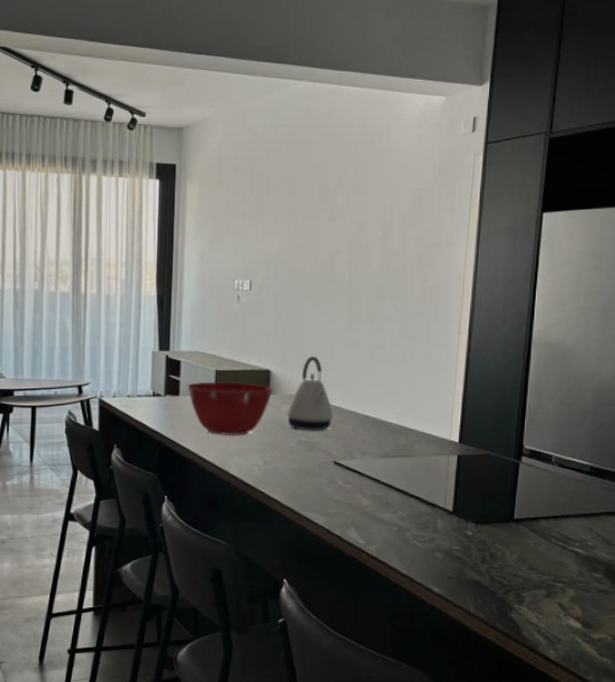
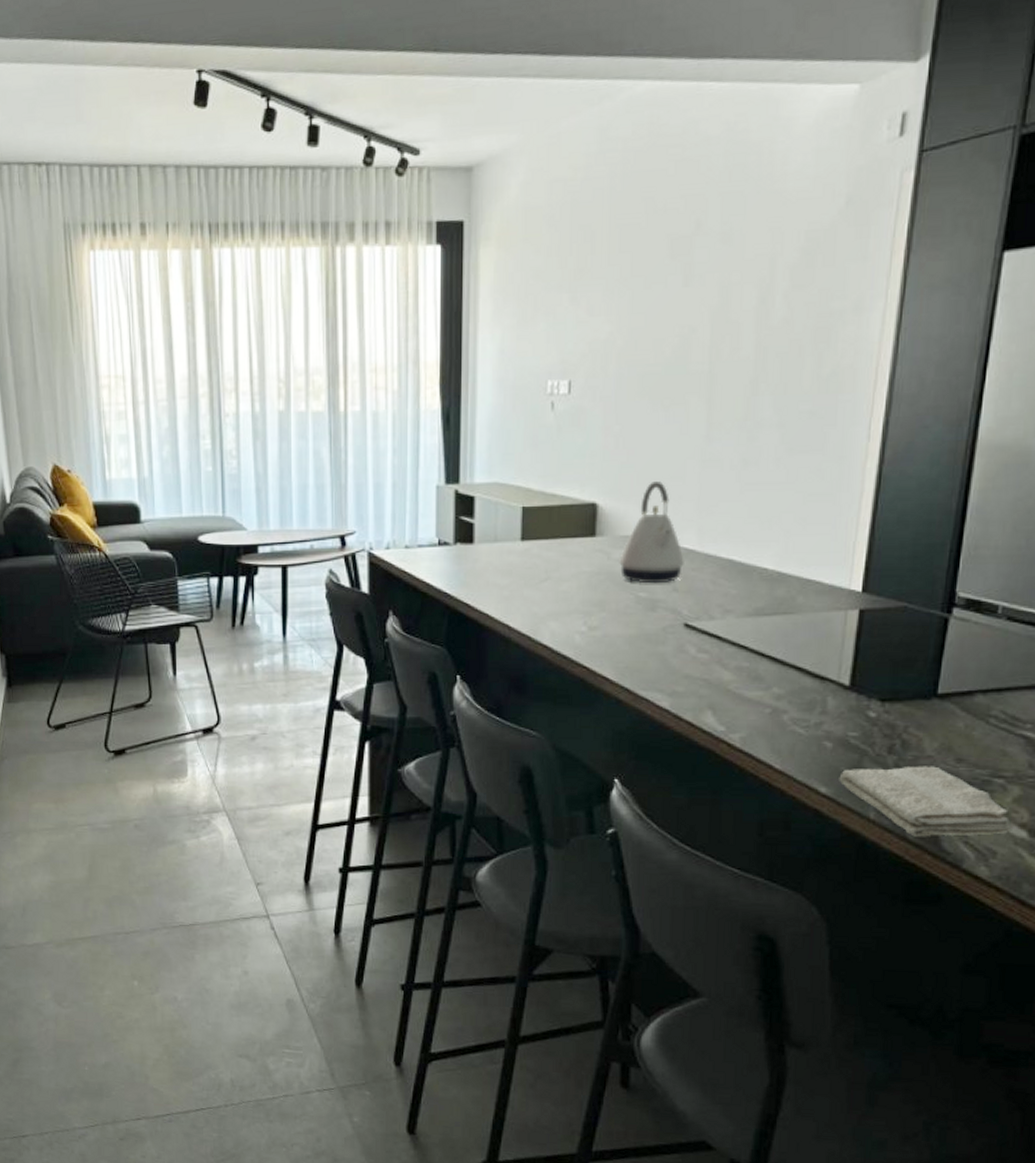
mixing bowl: present [187,381,274,436] -> none [484,522,602,595]
washcloth: none [447,572,570,627] -> present [839,766,1012,837]

